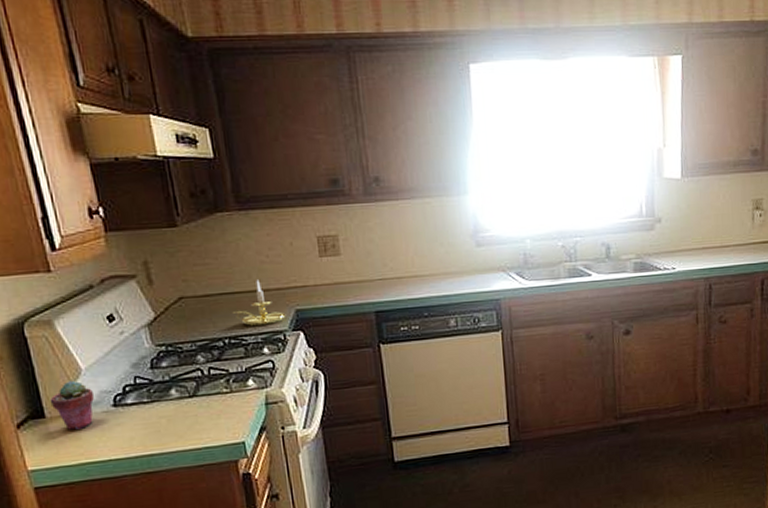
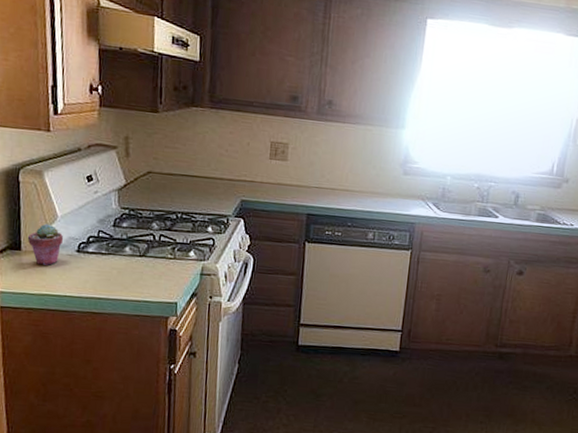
candle holder: present [232,280,286,326] -> none [188,169,233,208]

